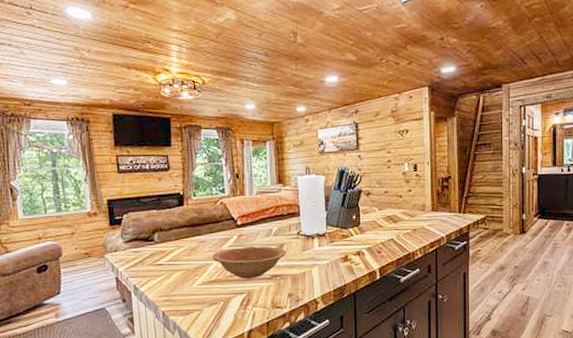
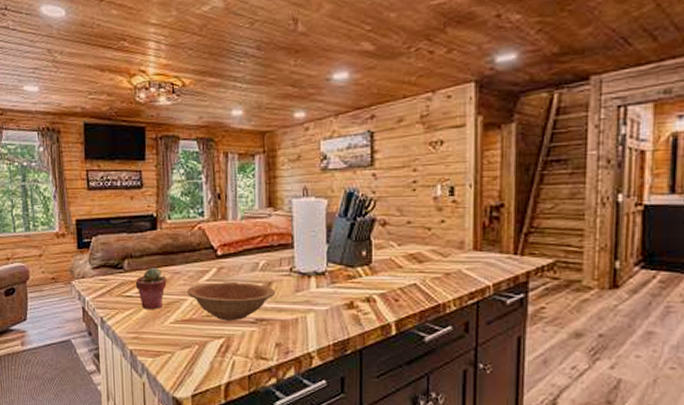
potted succulent: none [165,238,194,275] -> present [135,267,167,309]

